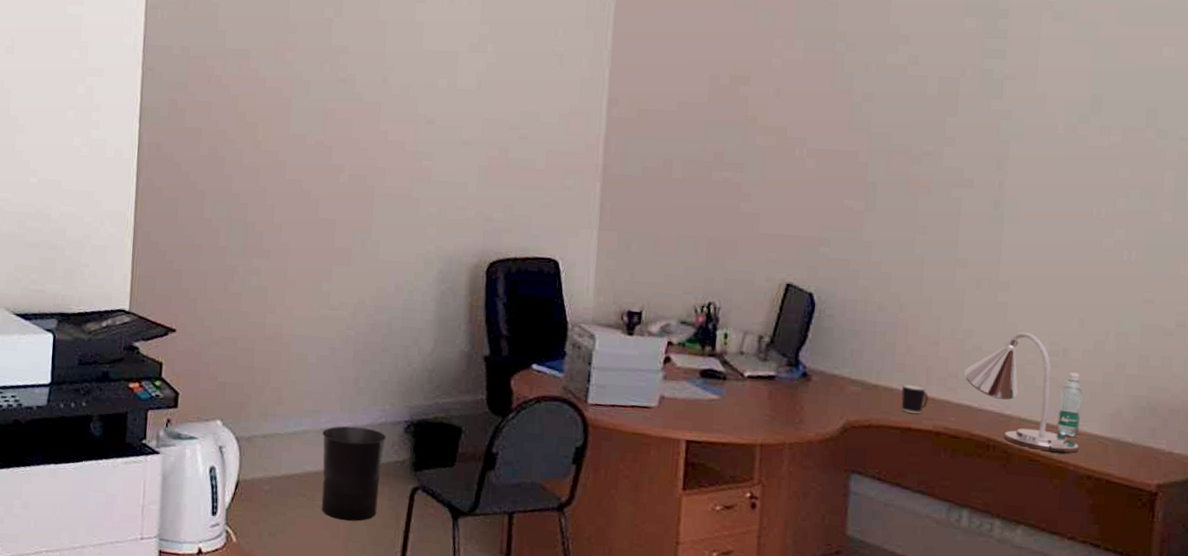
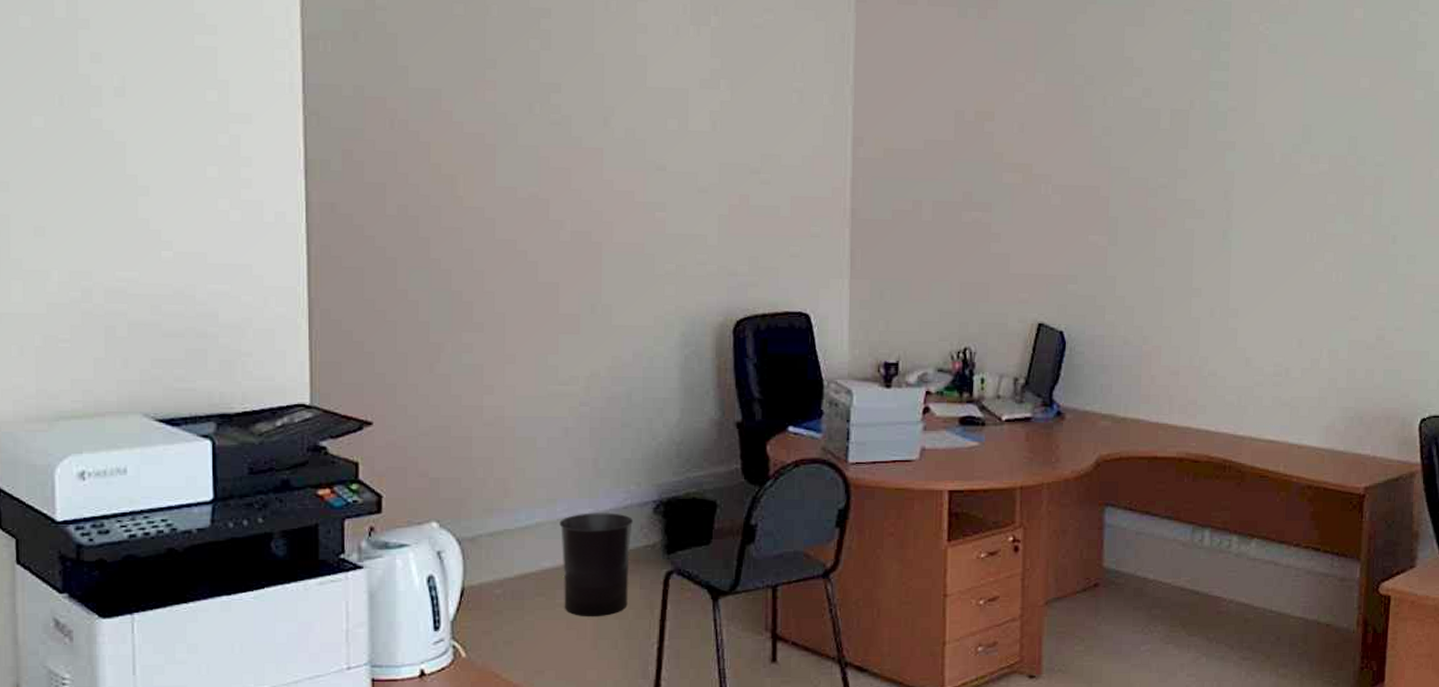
mug: present [901,384,929,415] -> none [1147,415,1172,443]
table lamp: present [964,331,1079,454] -> none [1202,355,1301,467]
bottle: present [1056,372,1083,438] -> none [1282,390,1303,452]

